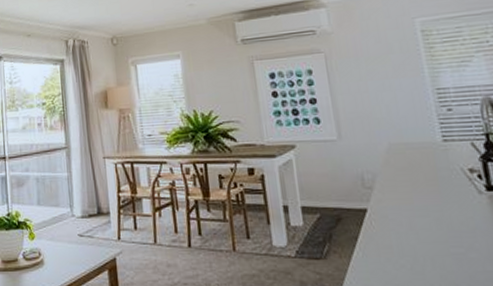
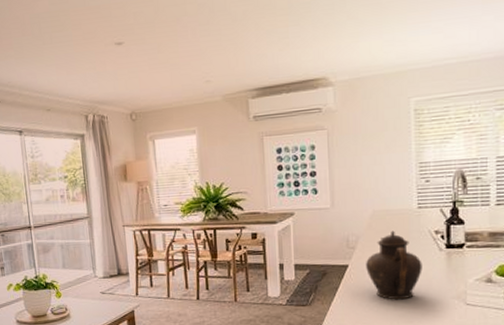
teapot: none [388,168,462,256] -> present [366,230,422,300]

